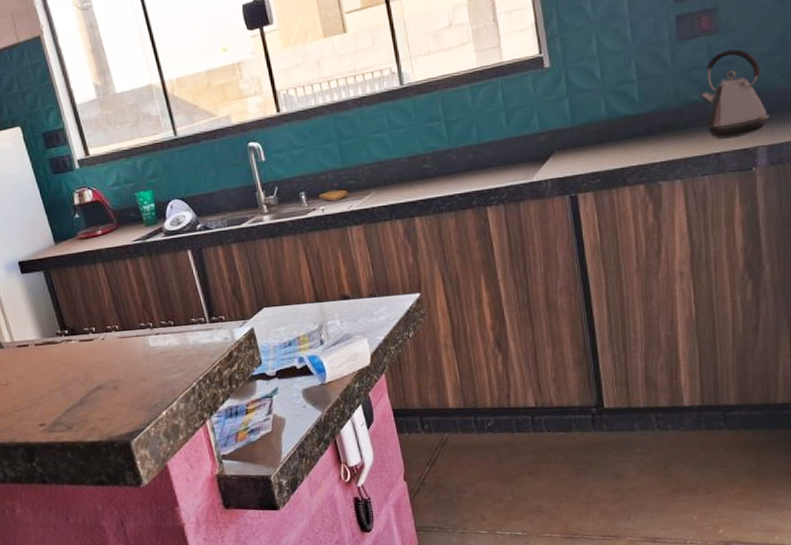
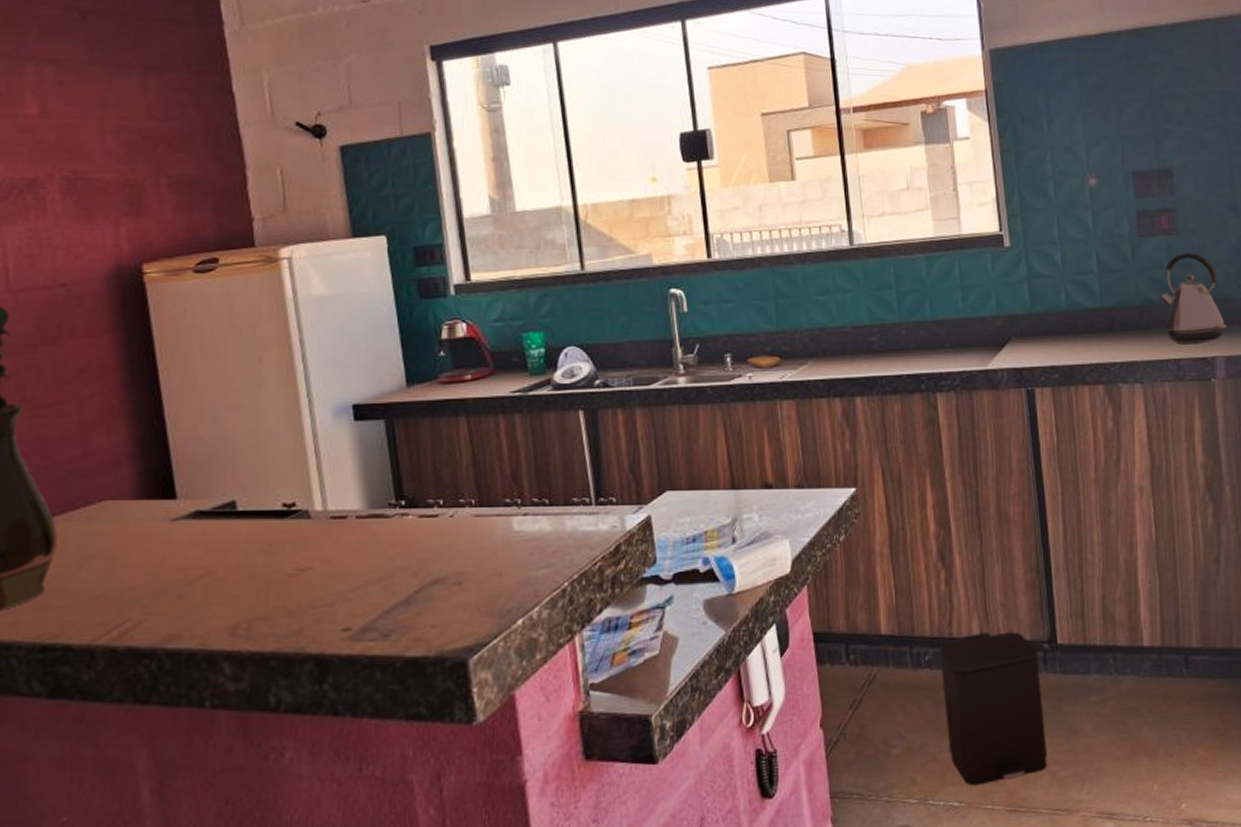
pedal bin: none [499,400,597,520] -> present [939,632,1047,786]

